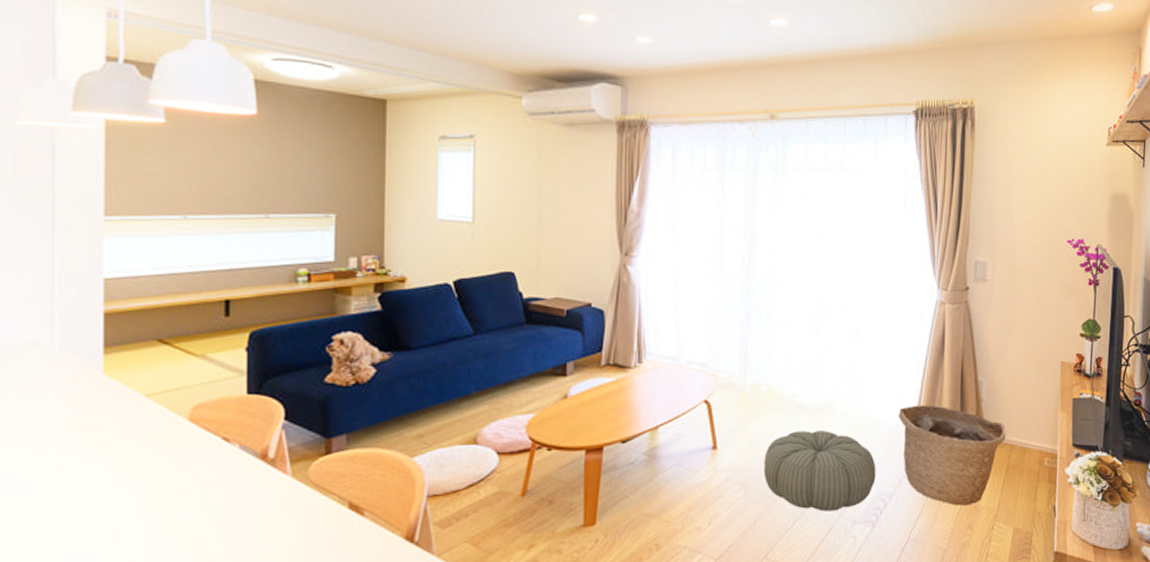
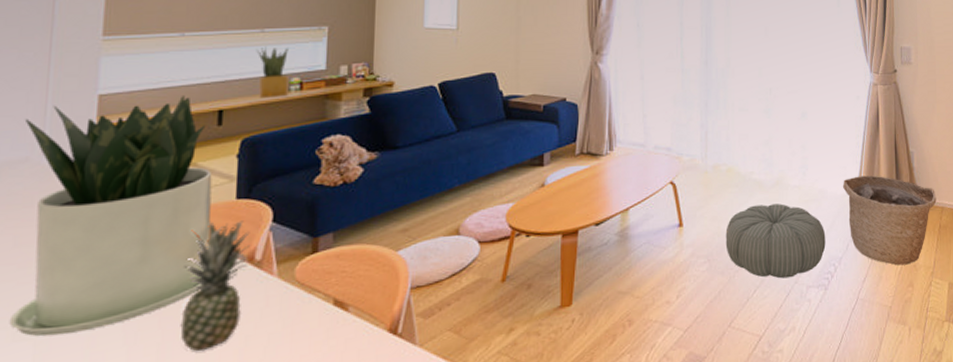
planter: none [32,282,222,521] -> present [9,94,213,337]
fruit: none [197,415,264,545] -> present [180,220,251,351]
planter: none [261,233,296,290] -> present [256,46,289,99]

